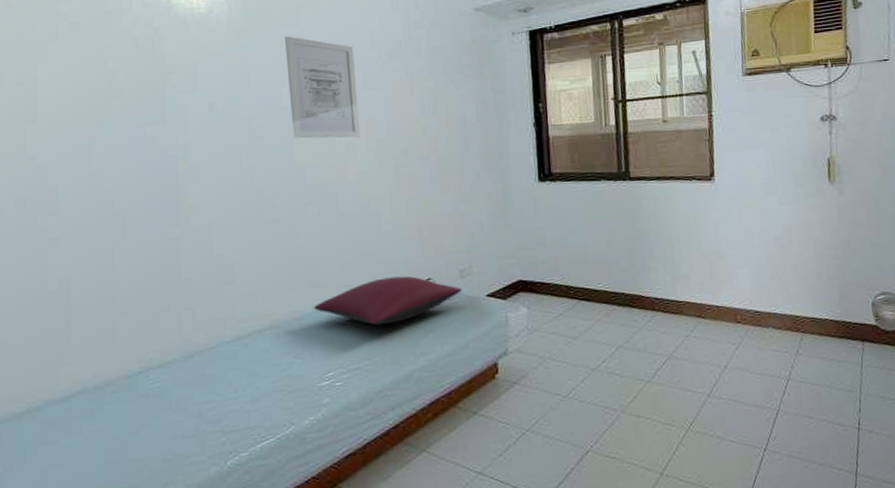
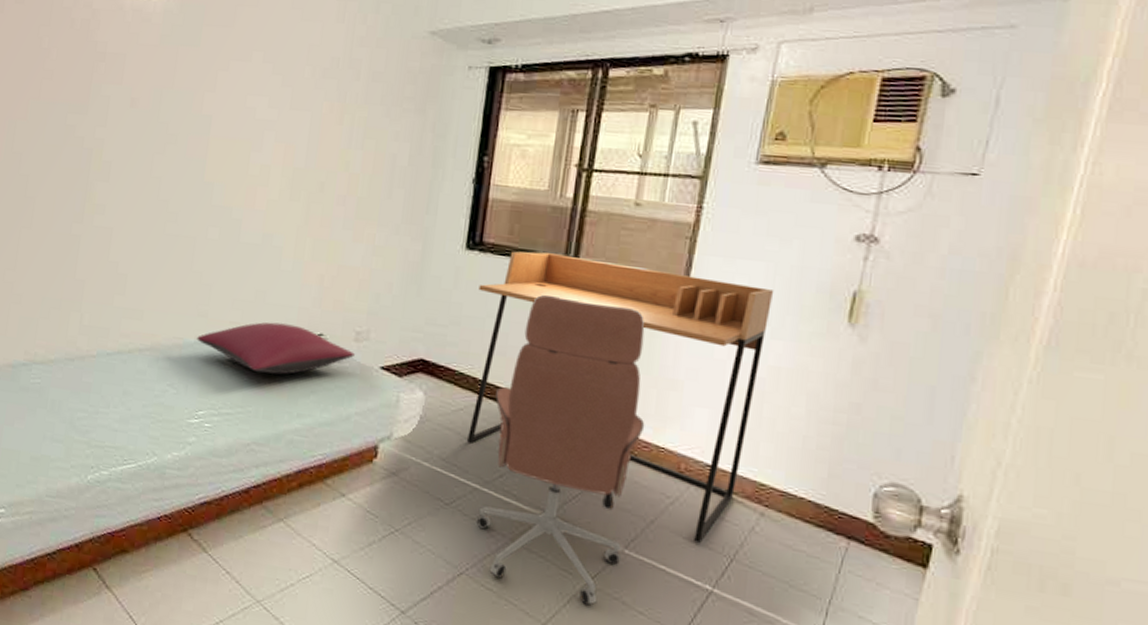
wall art: present [284,36,361,139] -> none [208,36,288,161]
desk: none [555,167,779,375] -> present [468,251,774,544]
office chair: none [586,203,708,448] -> present [476,294,645,605]

